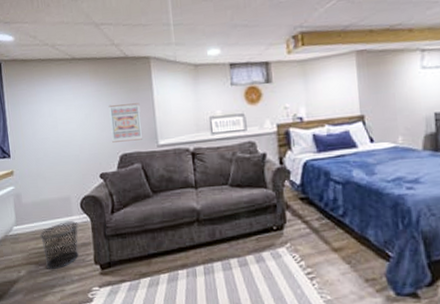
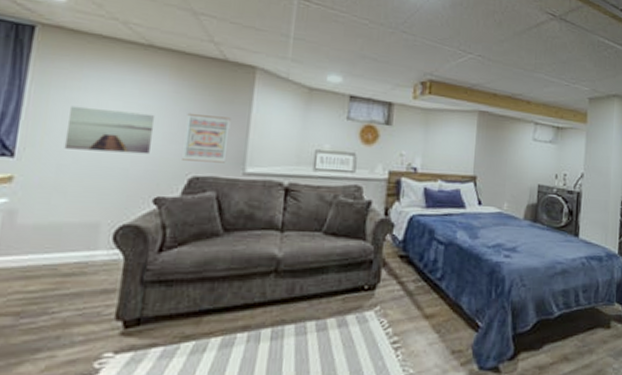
wall art: none [34,111,90,147] -> present [64,105,156,155]
waste bin: present [40,221,79,270] -> none [33,257,104,326]

